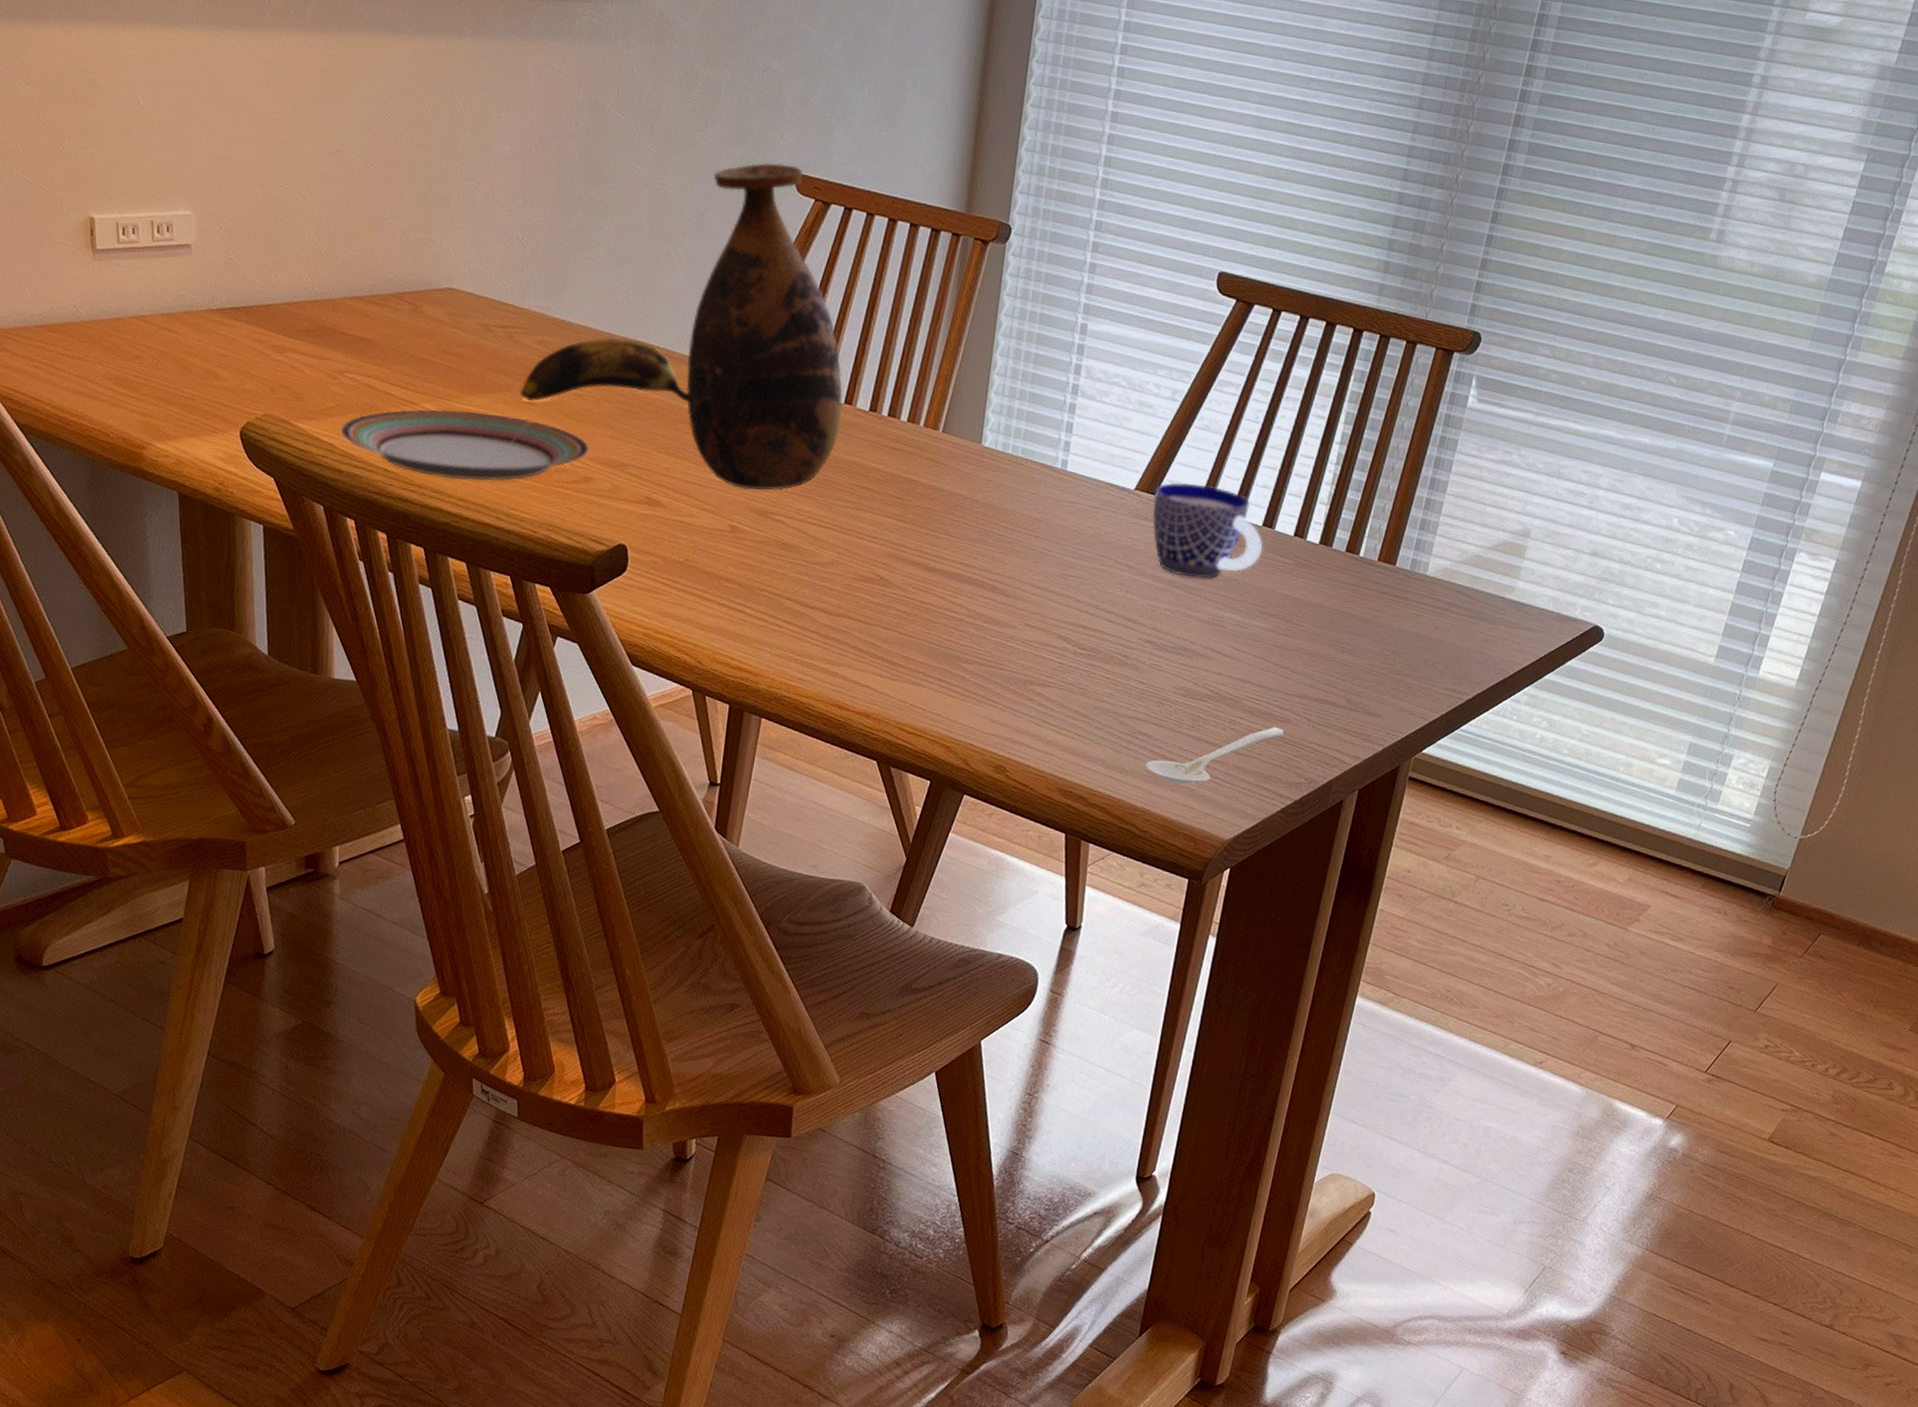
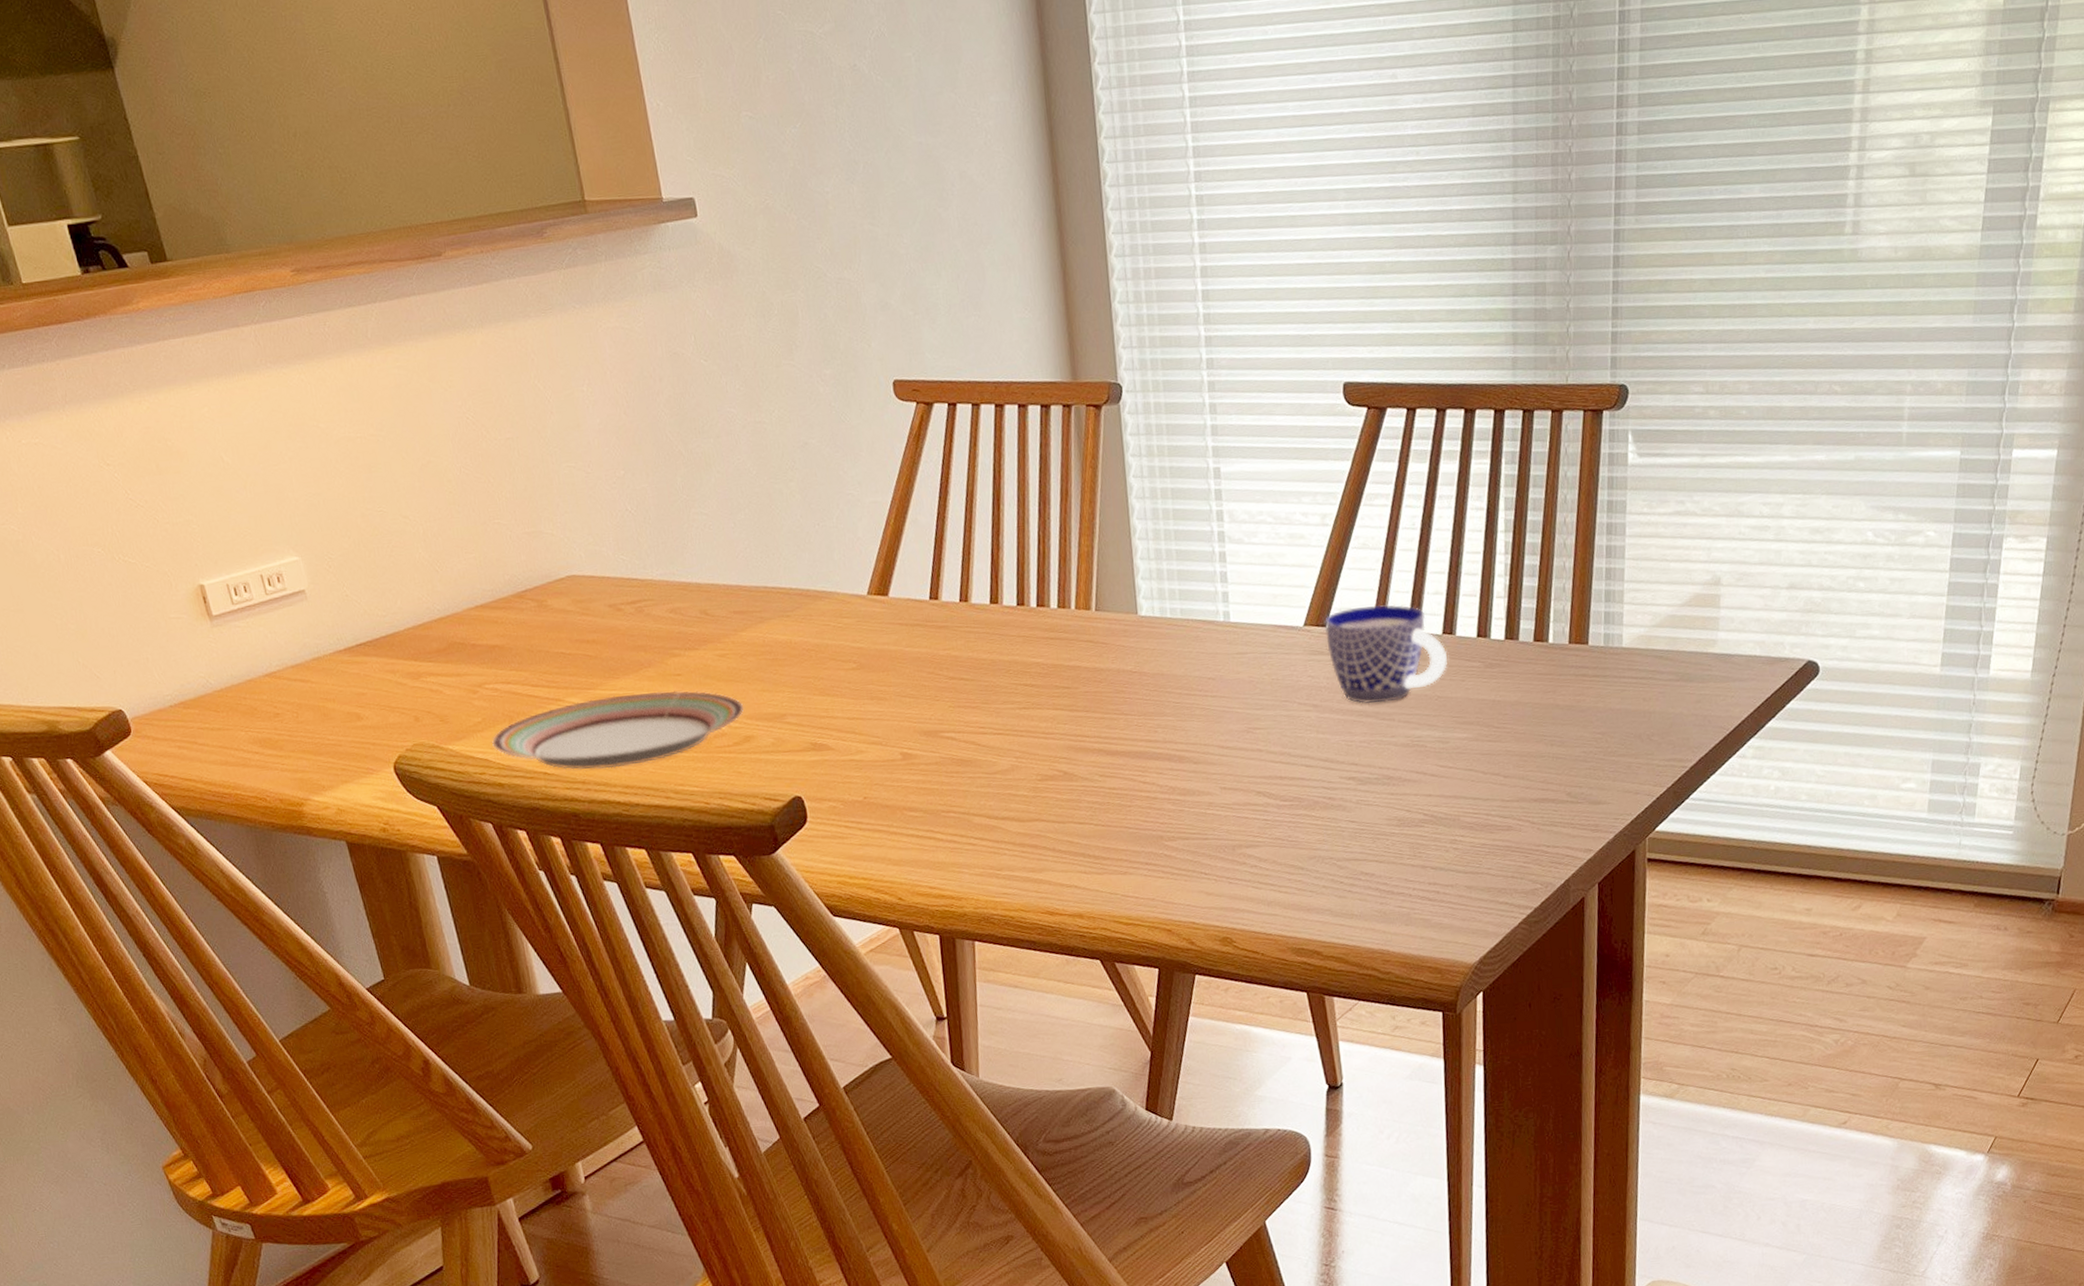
banana: present [519,336,689,403] -> none [661,585,833,672]
vase: present [686,162,843,491] -> none [809,372,992,714]
stirrer: present [1145,726,1285,784] -> none [1373,837,1510,917]

